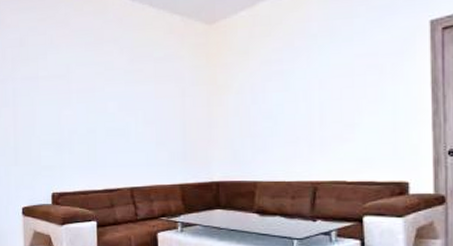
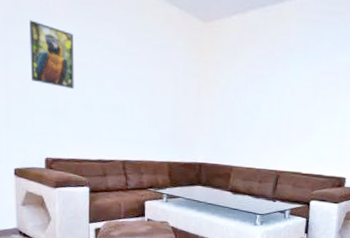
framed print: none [35,55,78,118] -> present [30,20,74,90]

